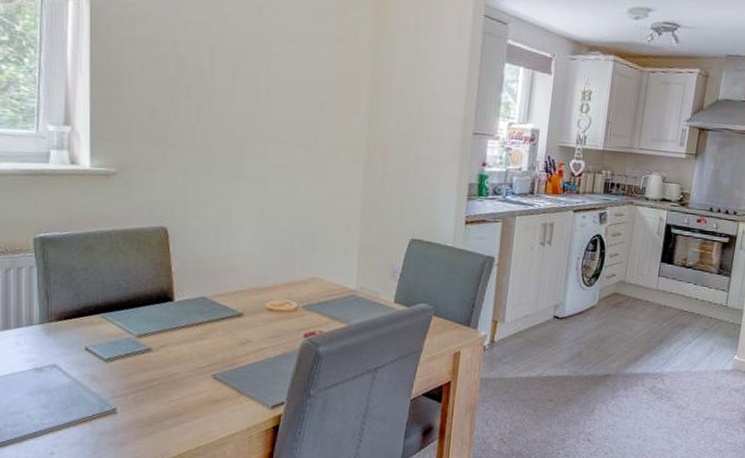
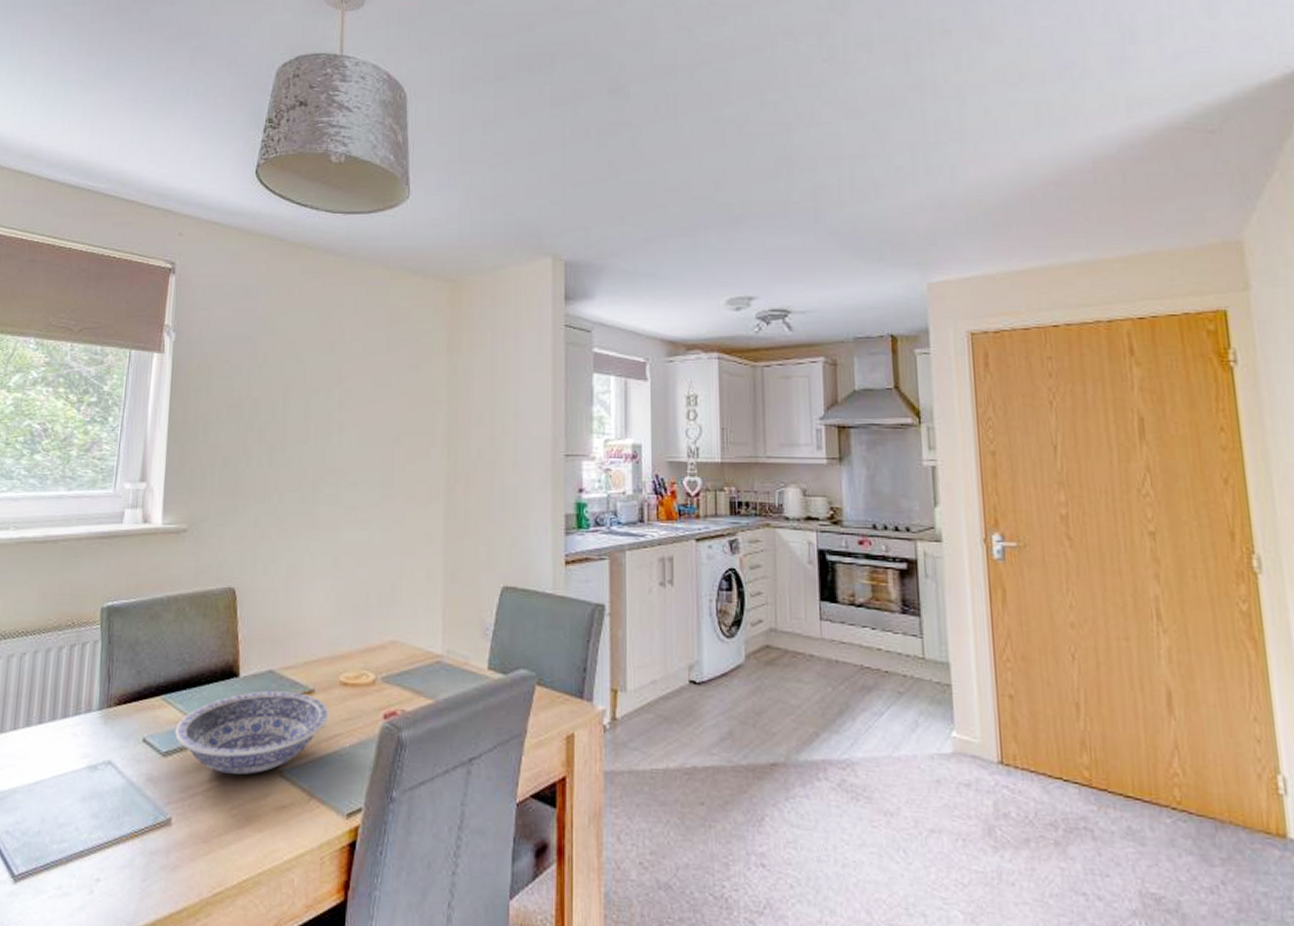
bowl: none [115,313,256,377] -> present [175,690,329,775]

